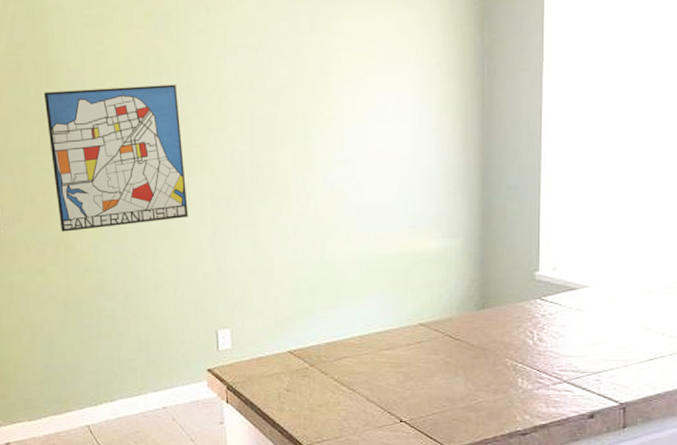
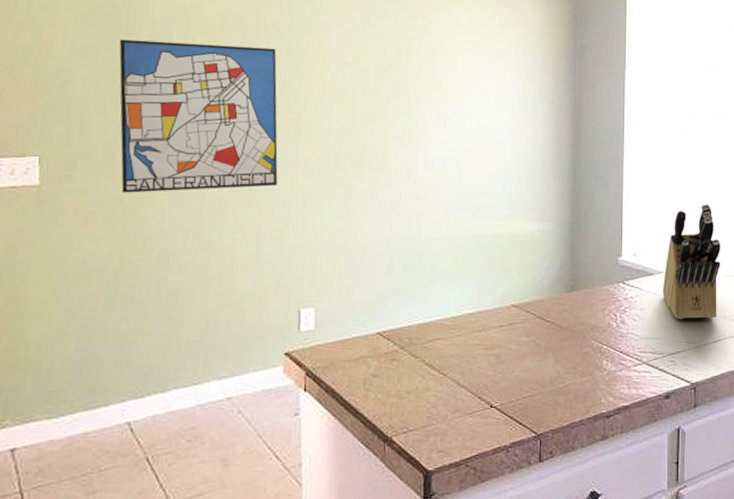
knife block: none [586,209,659,336] -> present [662,204,720,319]

